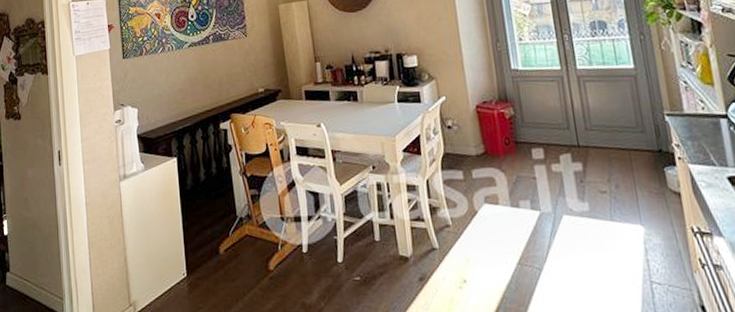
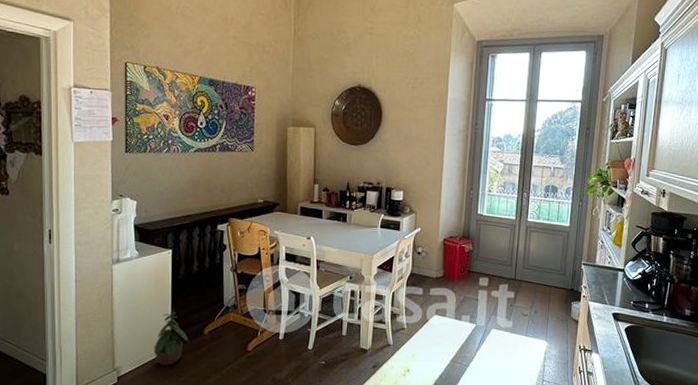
potted plant: none [169,226,204,297] -> present [154,309,188,366]

